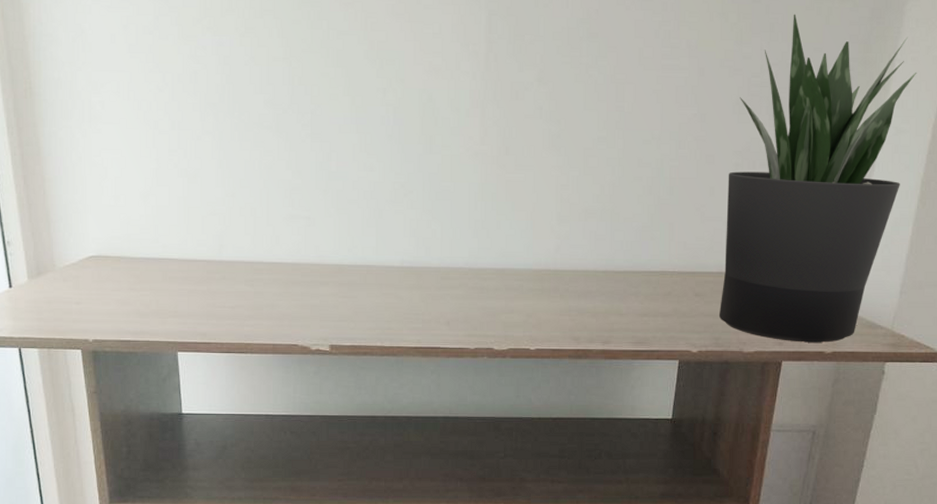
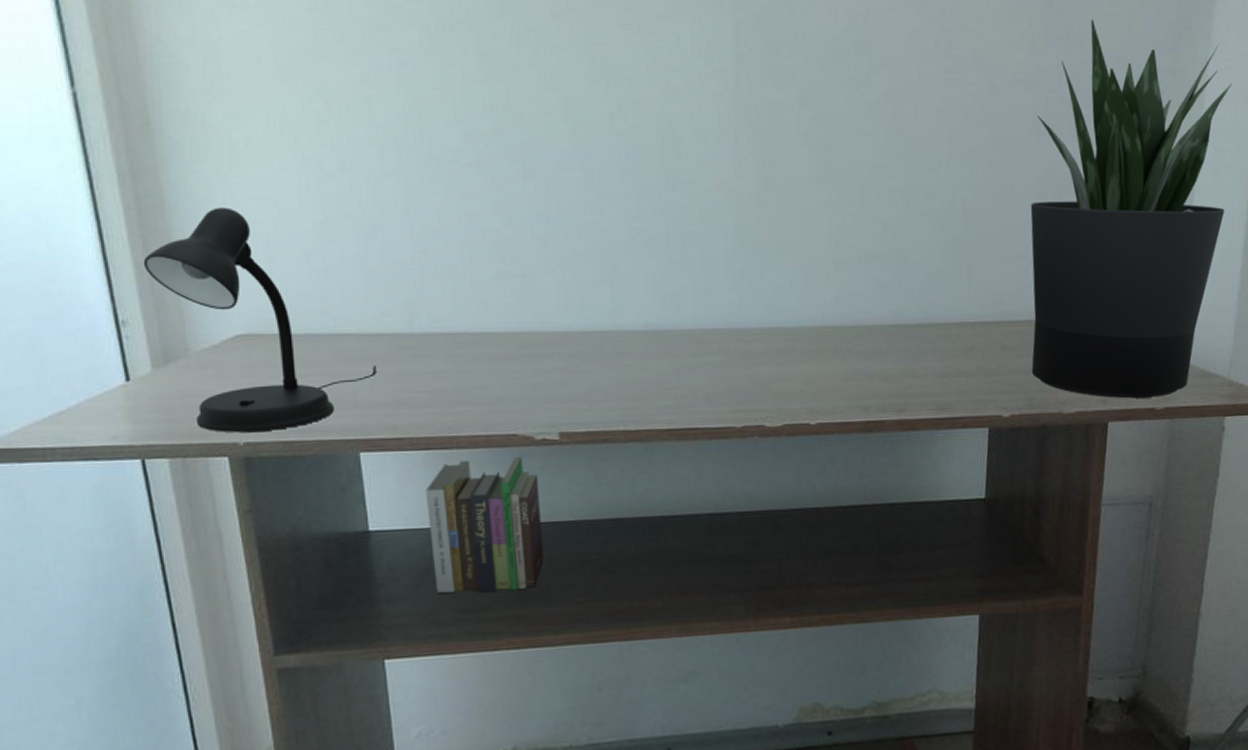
desk lamp: none [24,156,192,332] -> present [143,207,376,433]
books: none [225,362,313,467] -> present [425,456,544,593]

